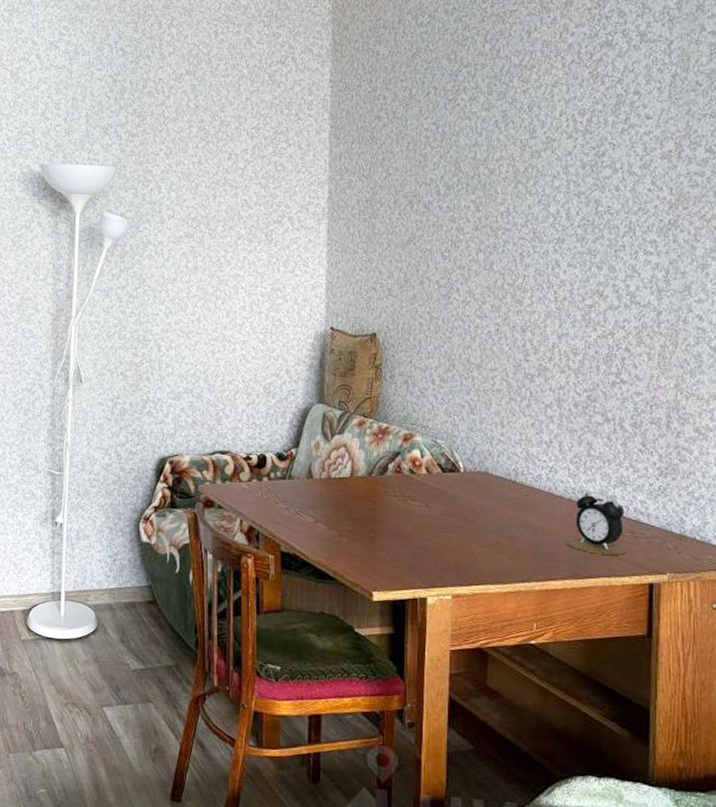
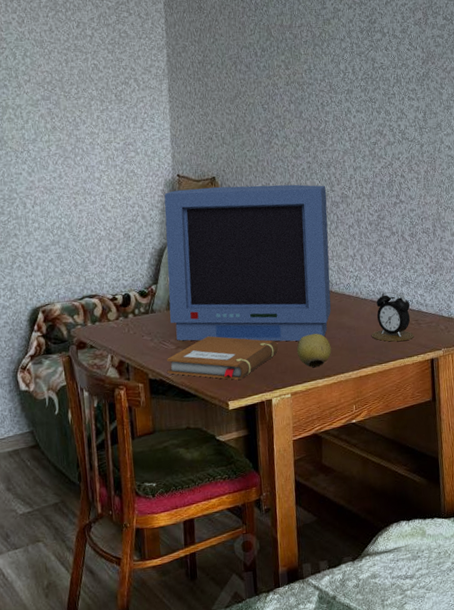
notebook: none [302,514,440,569] -> present [166,336,279,380]
monitor: none [310,344,519,536] -> present [164,184,331,342]
fruit: none [463,528,509,570] -> present [296,333,332,368]

